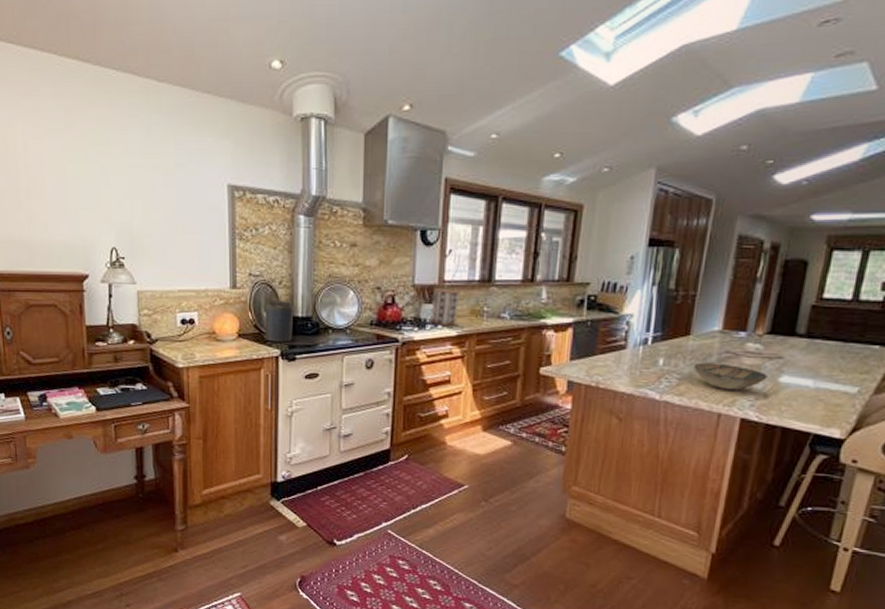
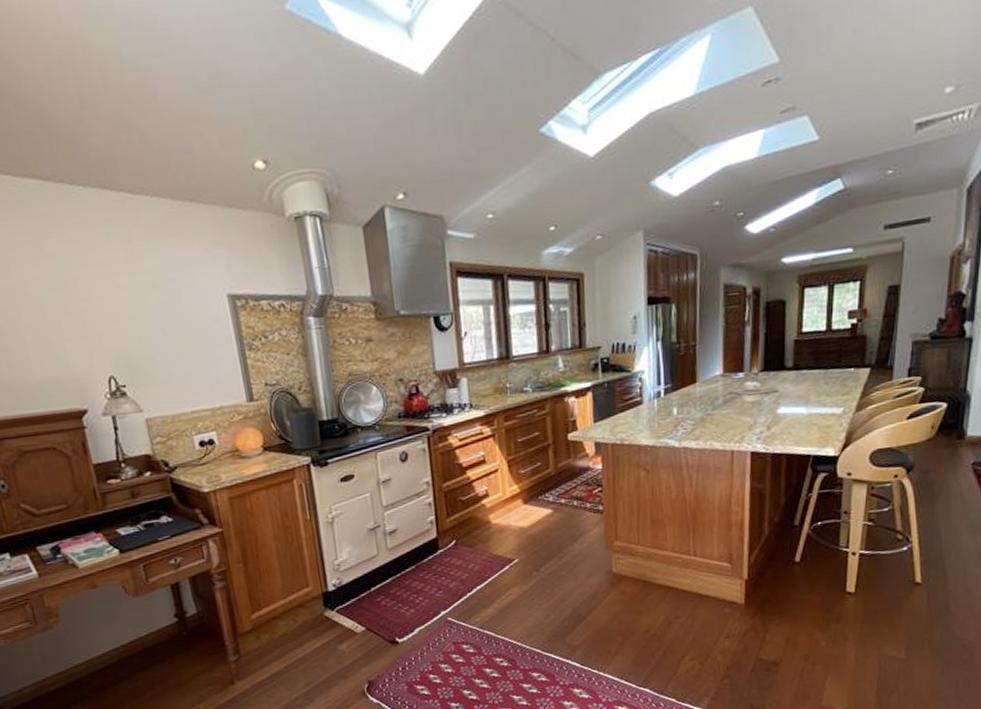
spice rack: present [429,285,461,327] -> none [455,366,484,409]
bowl: present [693,362,768,392] -> none [704,404,767,430]

